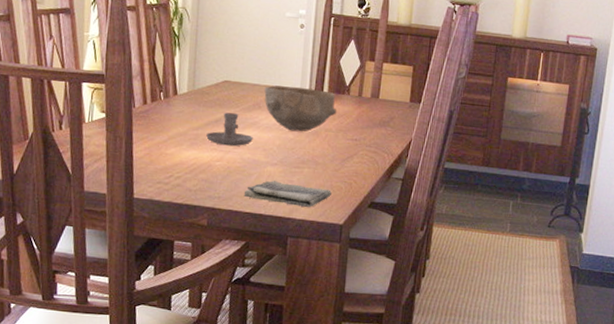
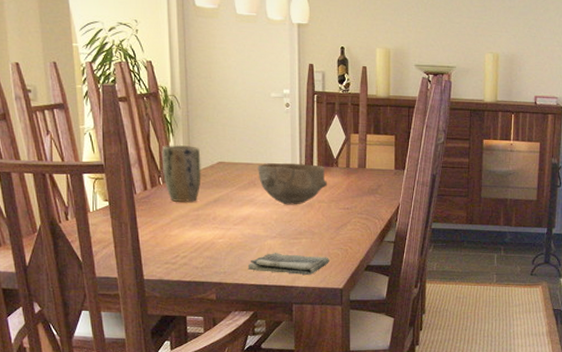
plant pot: none [164,59,206,121] -> present [161,144,201,202]
candle holder: present [206,112,253,146] -> none [207,192,251,224]

